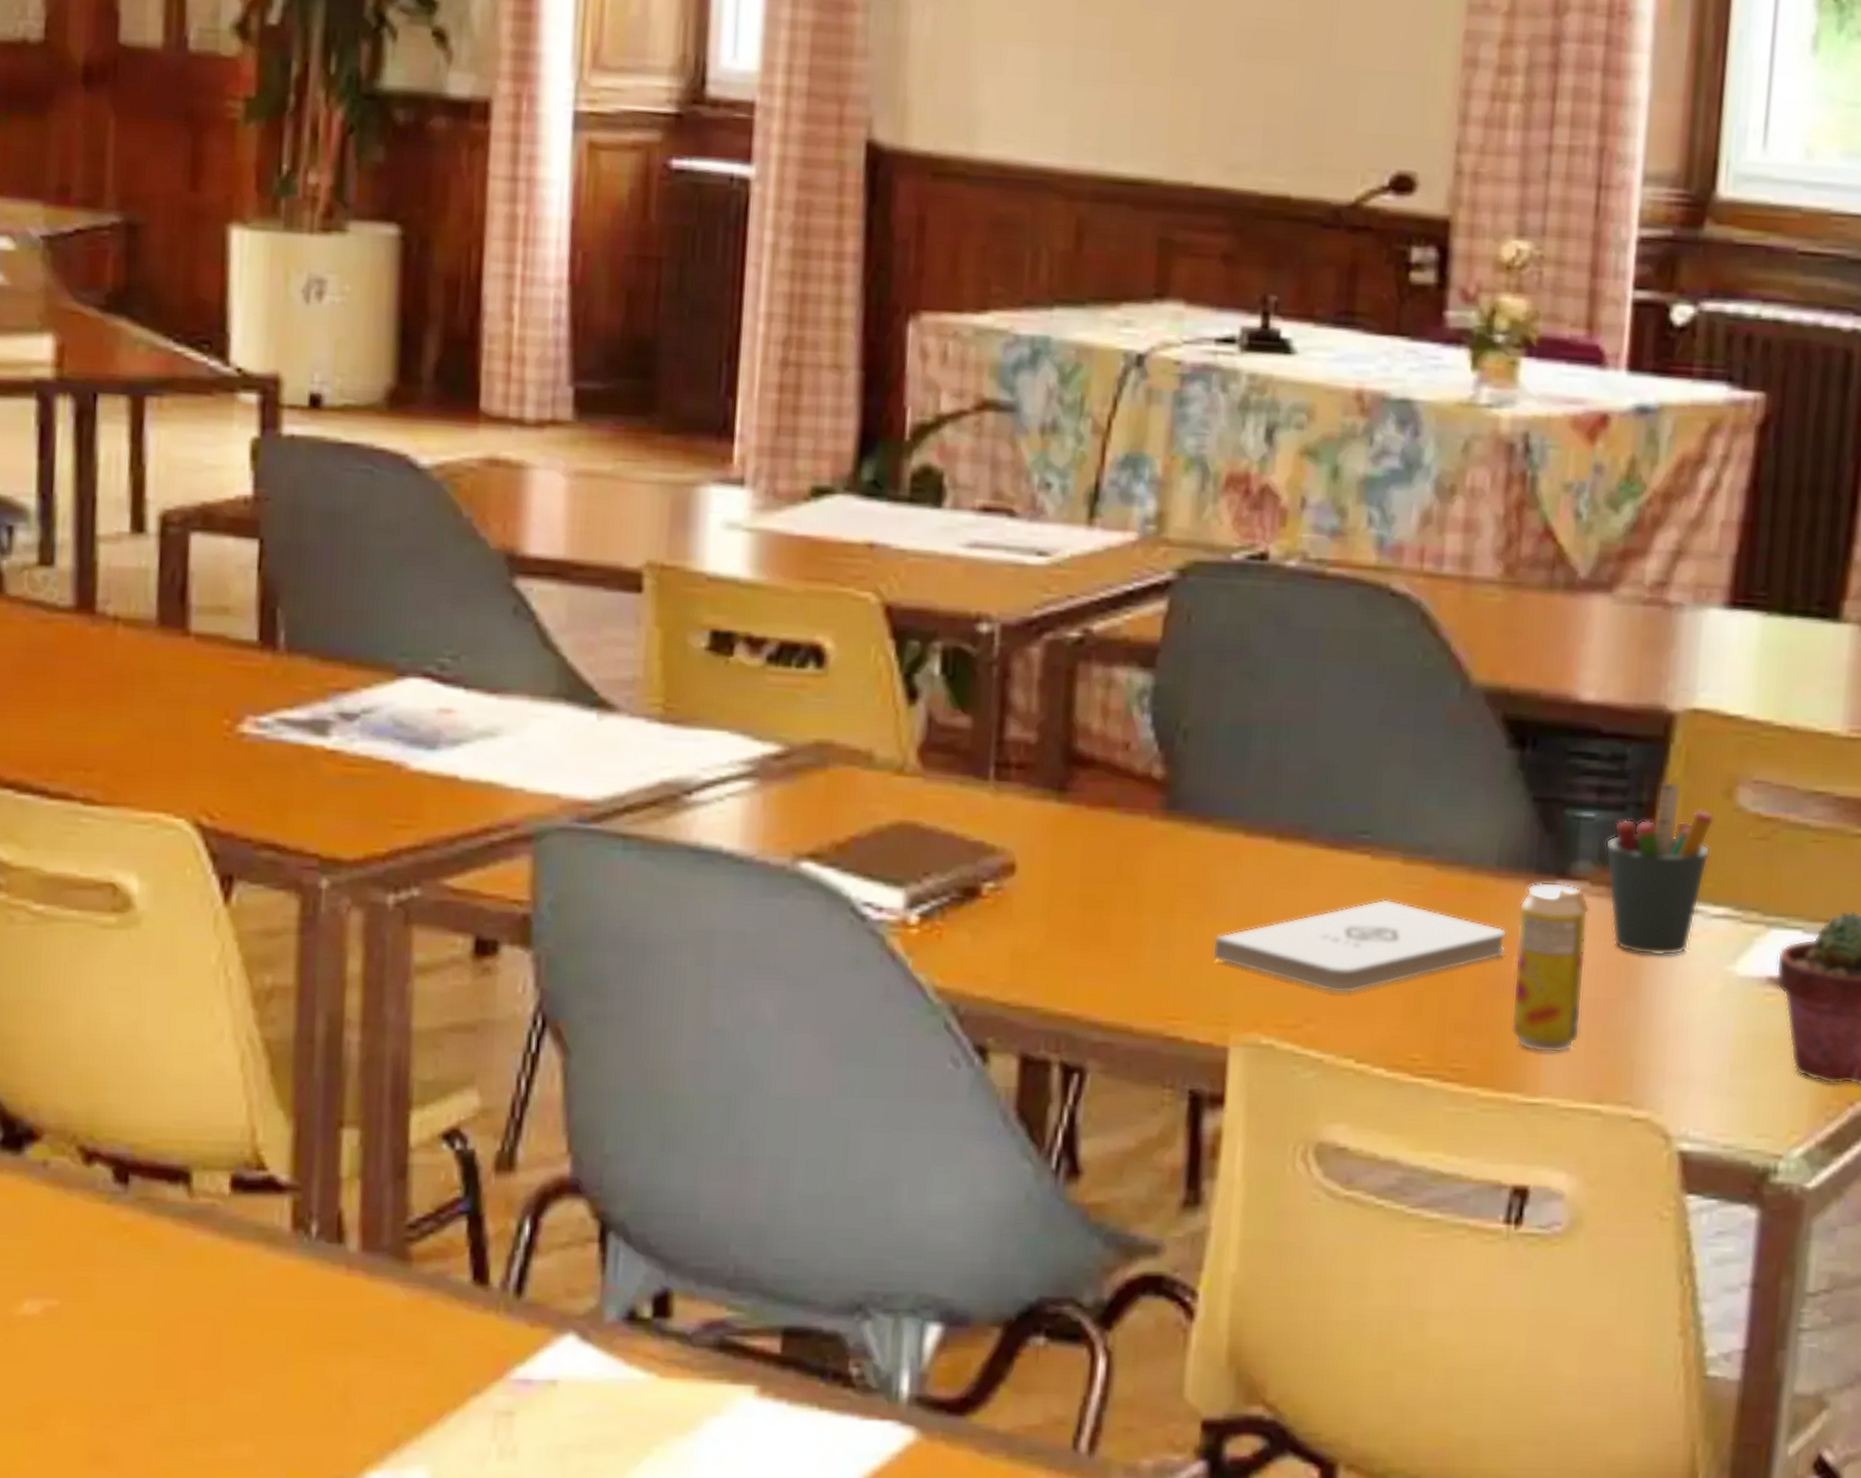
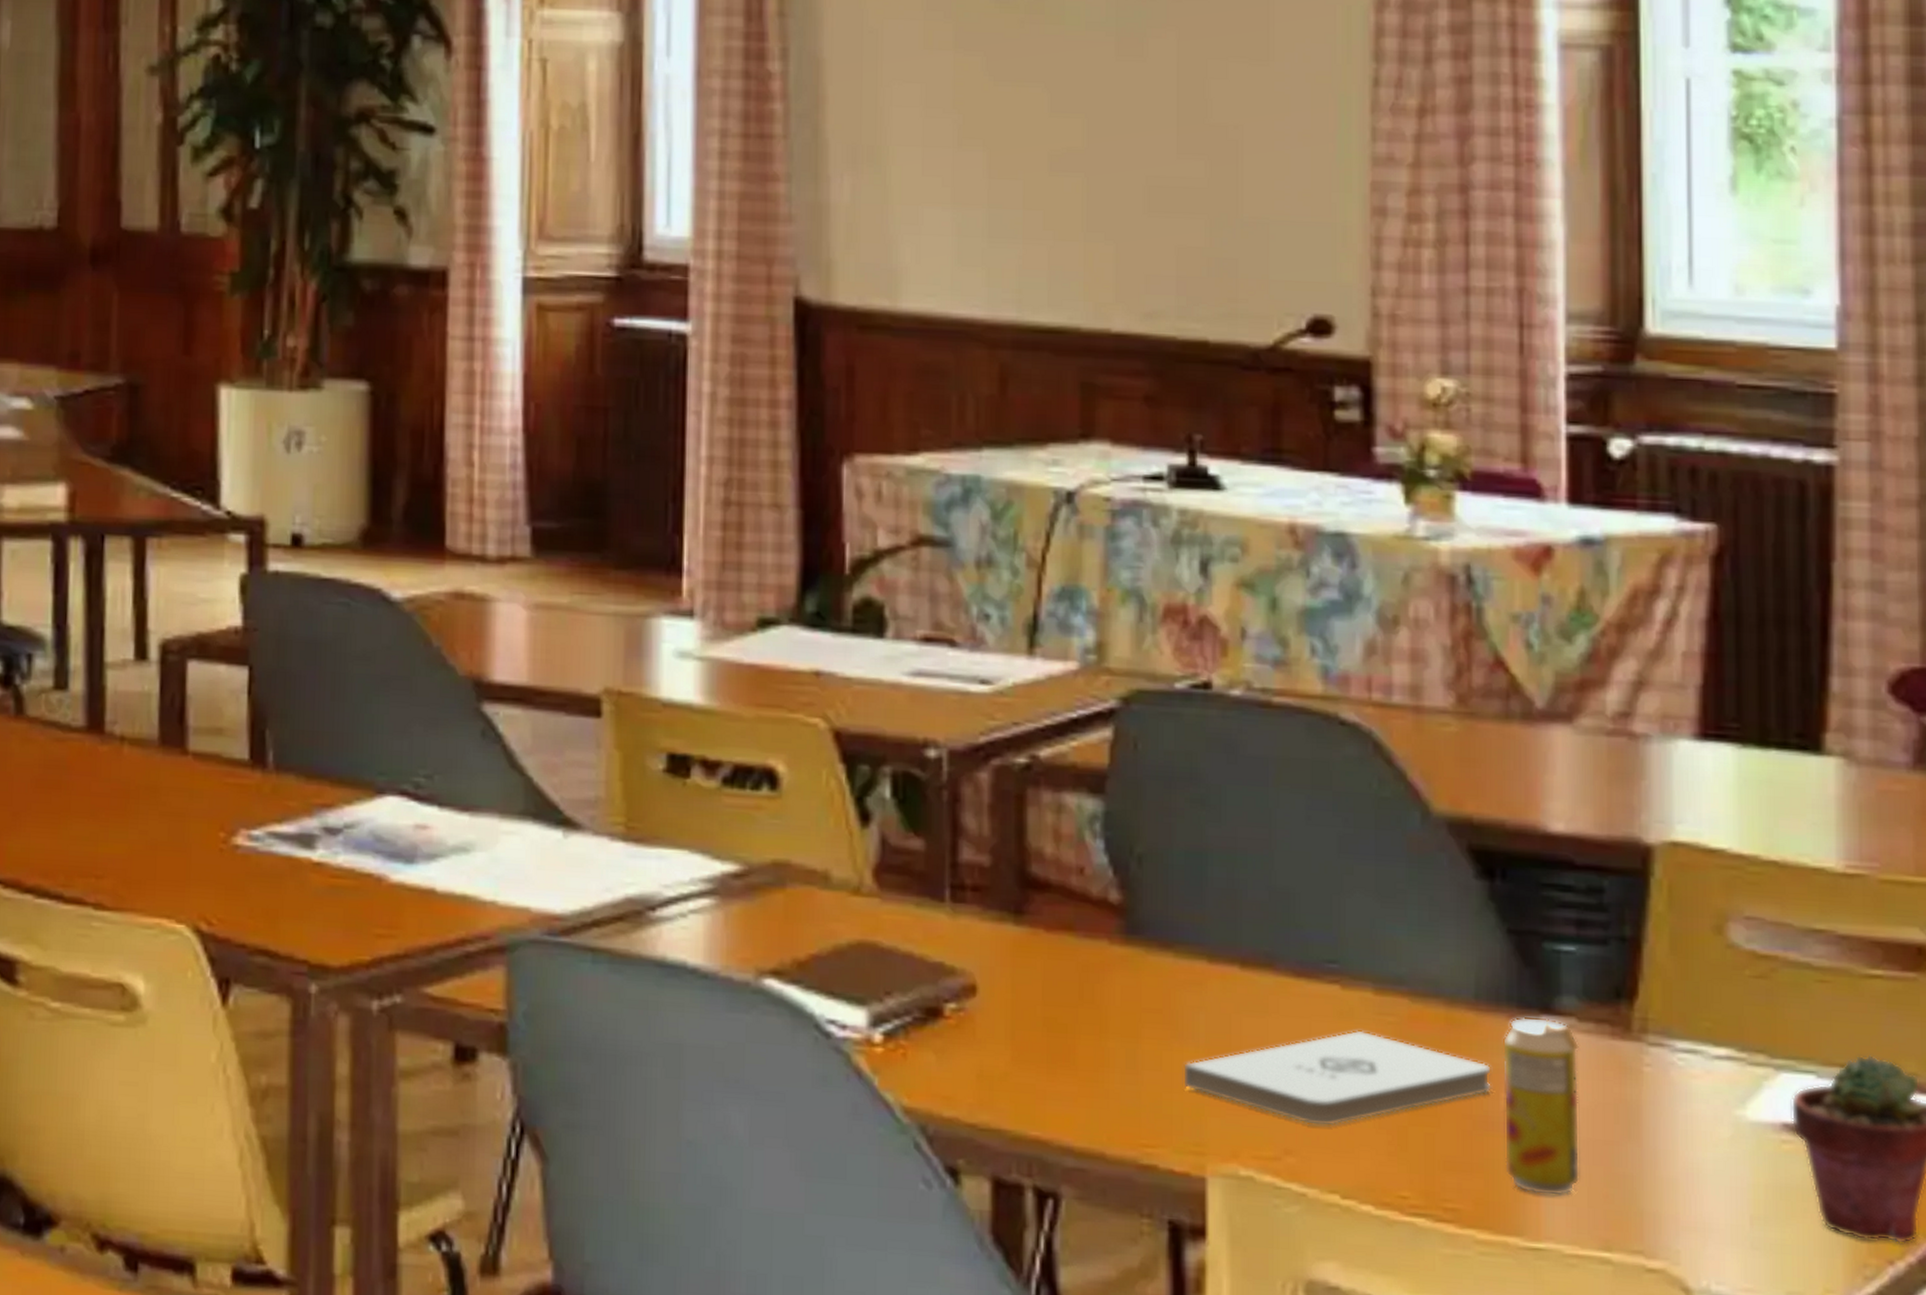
pen holder: present [1605,780,1715,956] -> none [1589,915,1706,1098]

